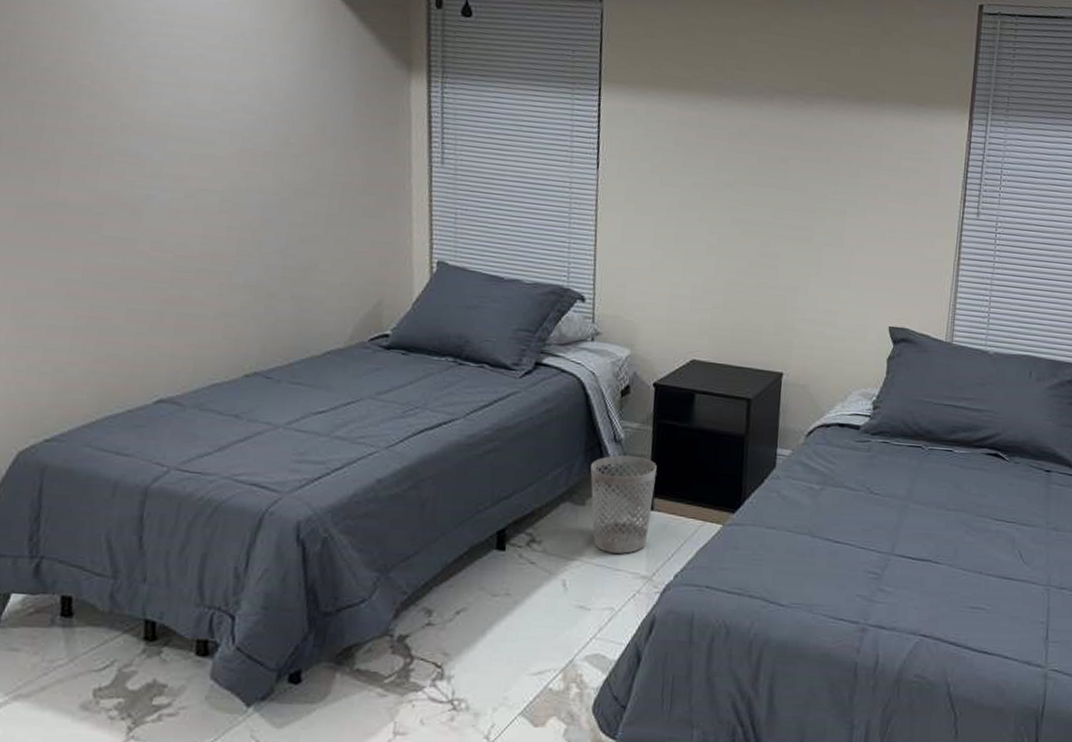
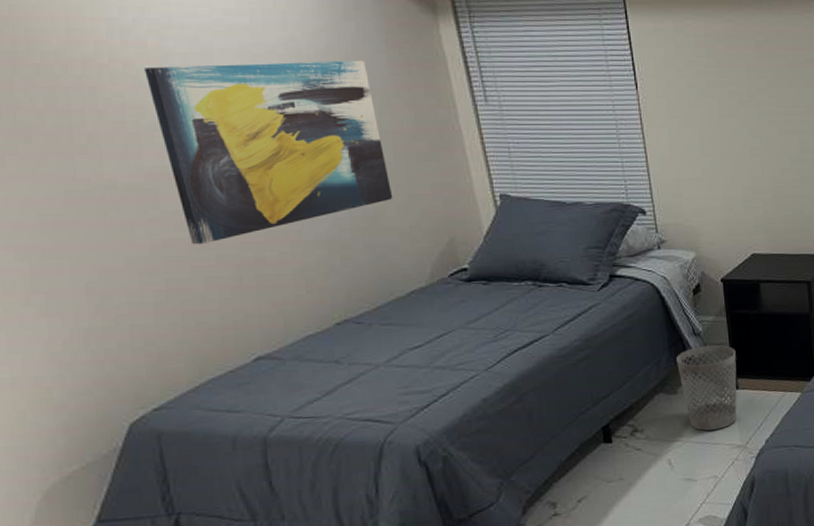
wall art: none [120,92,332,275] -> present [144,60,393,245]

